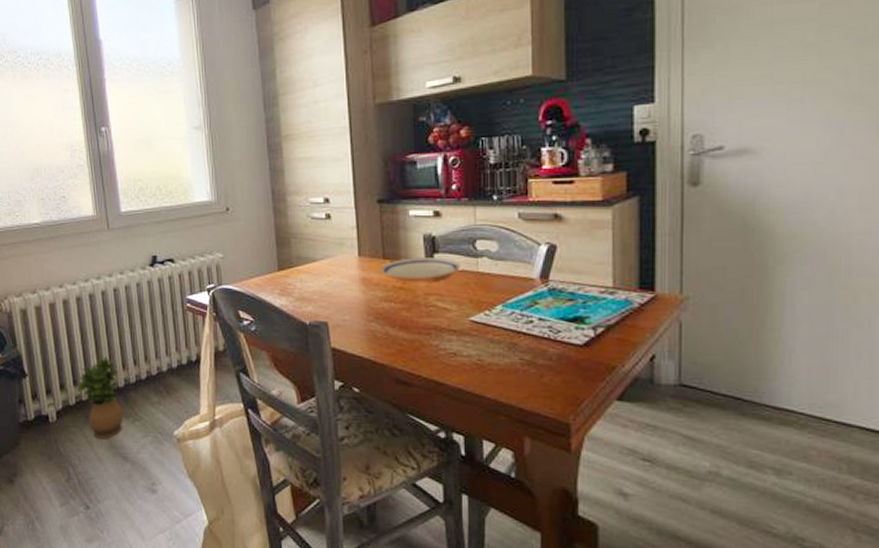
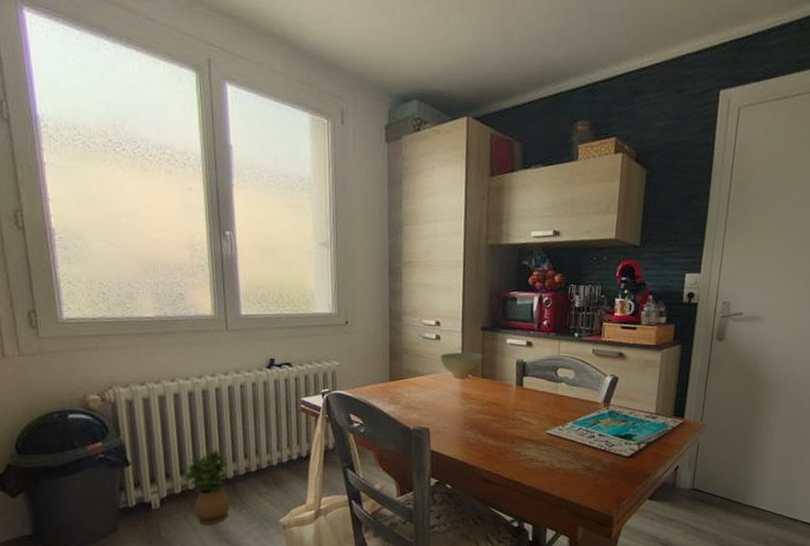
bowl: none [331,230,382,261] -> present [439,352,483,379]
plate: present [380,257,460,284] -> none [478,378,544,401]

